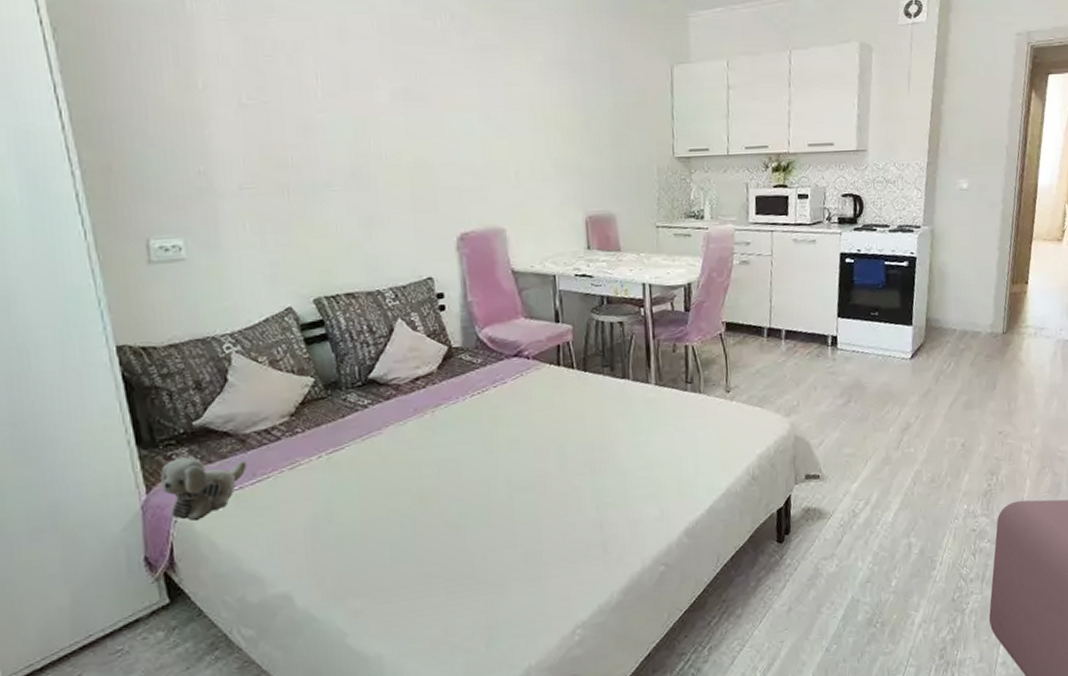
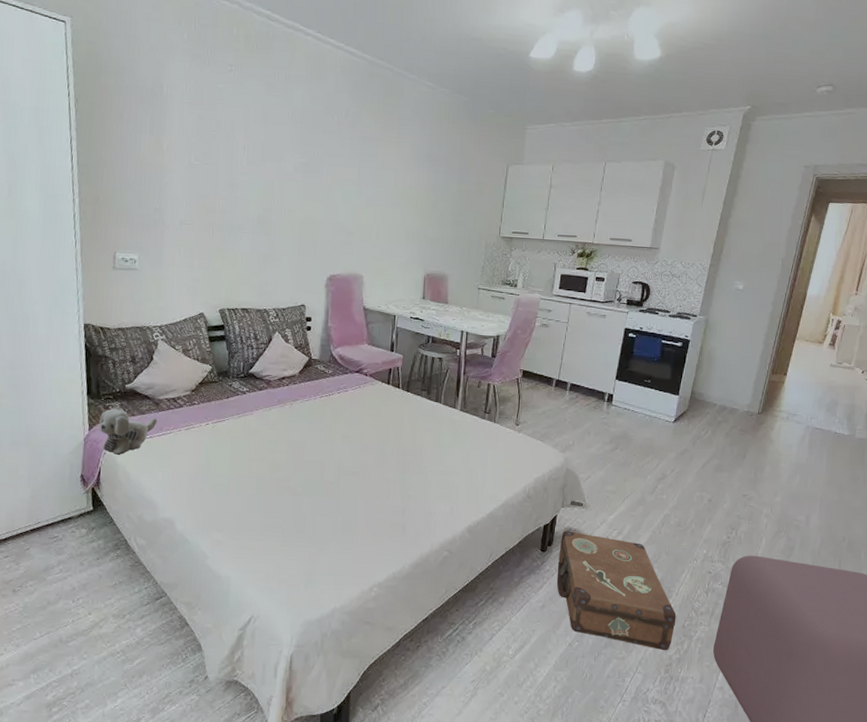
suitcase: none [799,510,944,634] -> present [557,531,677,651]

